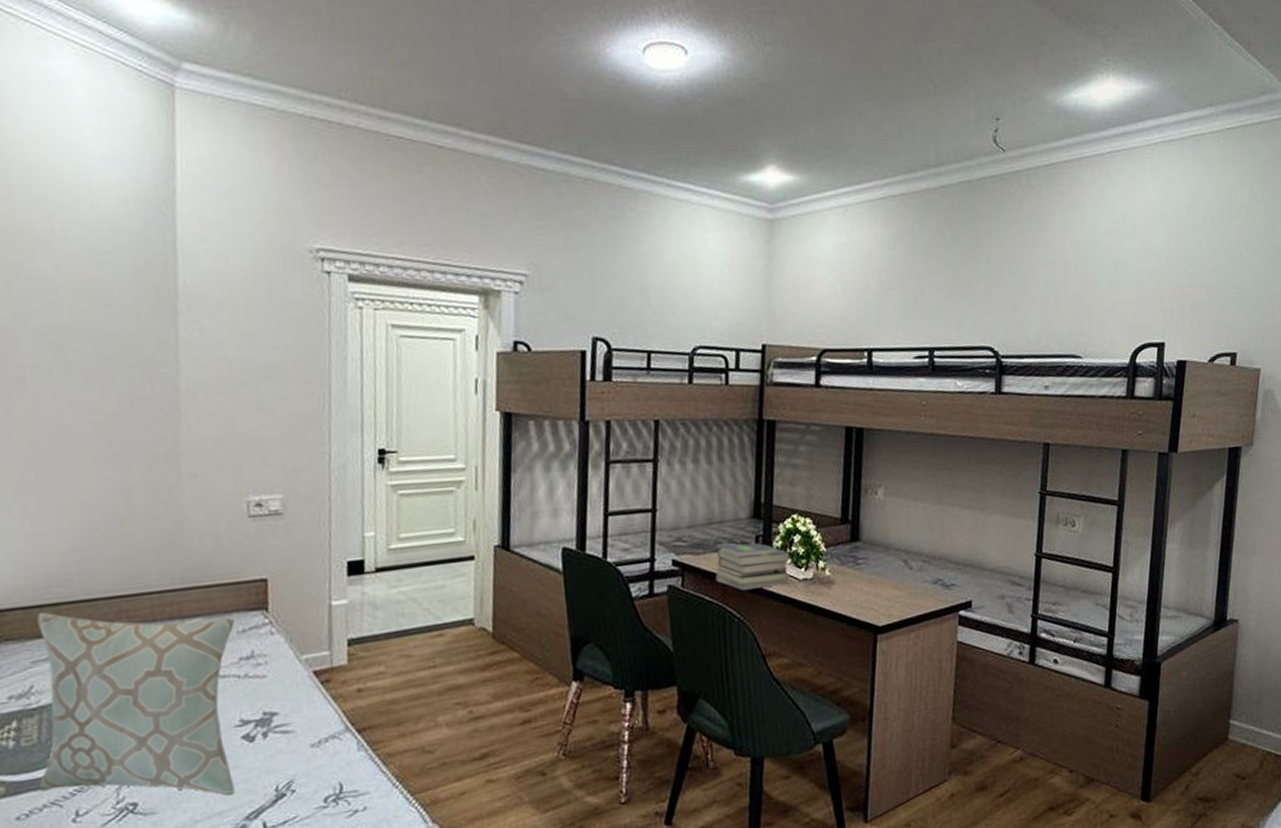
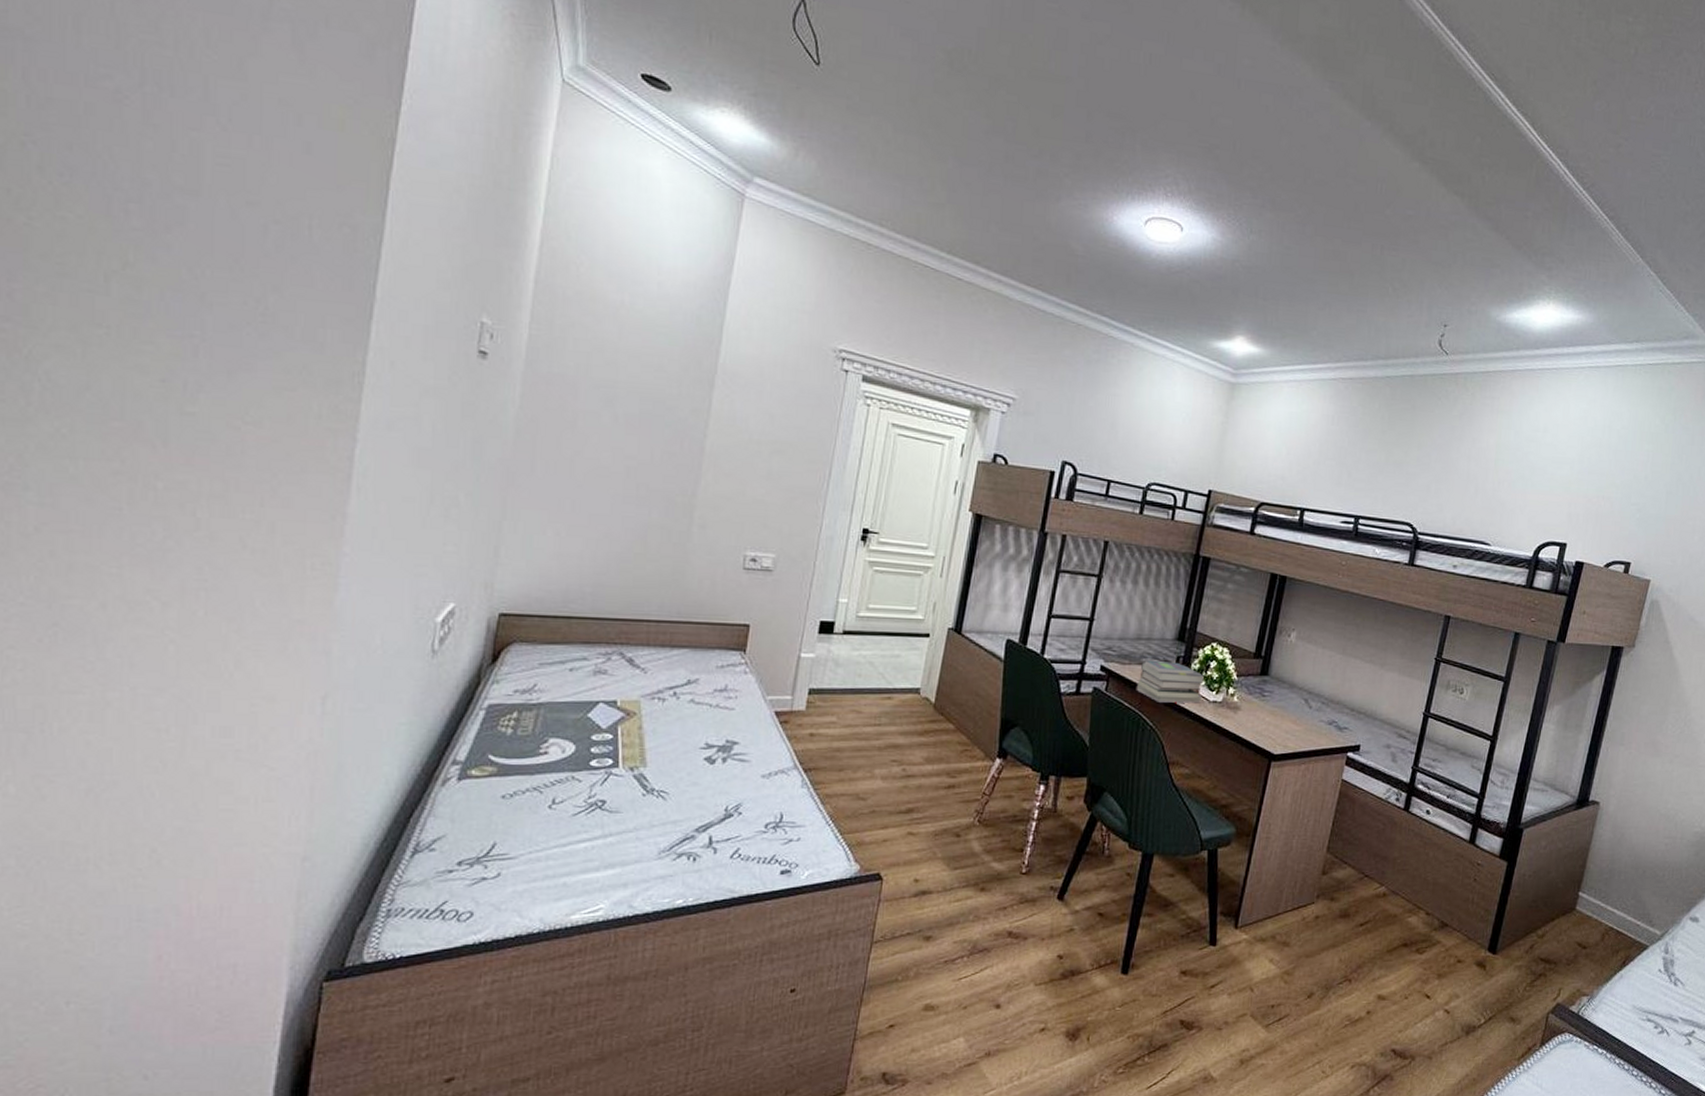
pillow: present [37,612,235,796] -> none [527,622,715,808]

